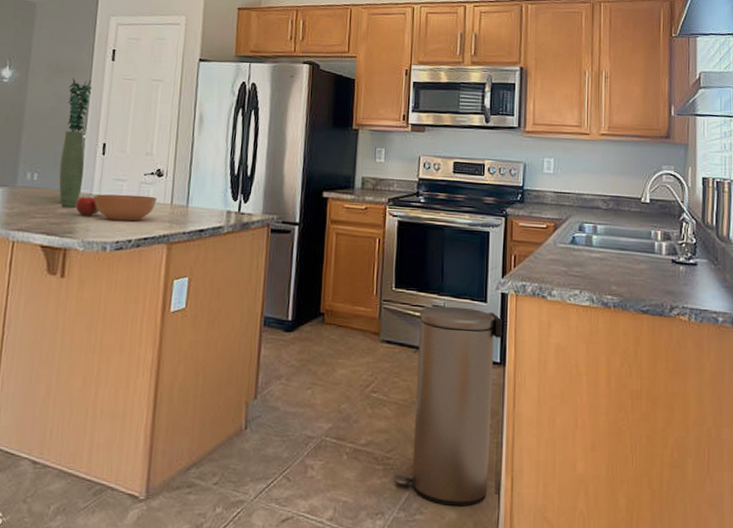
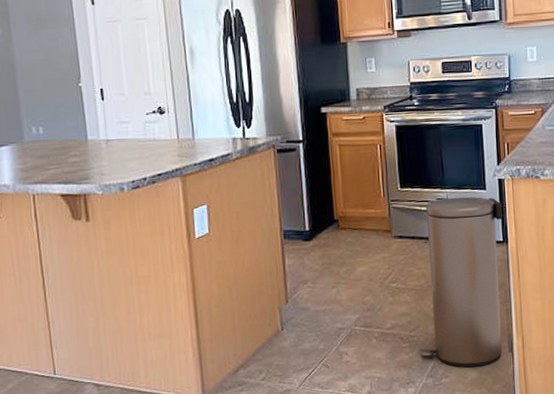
vase: present [58,78,92,209] -> none [54,27,89,157]
fruit: present [75,193,99,216] -> none [85,139,110,161]
bowl: present [93,194,158,222] -> none [101,134,164,162]

